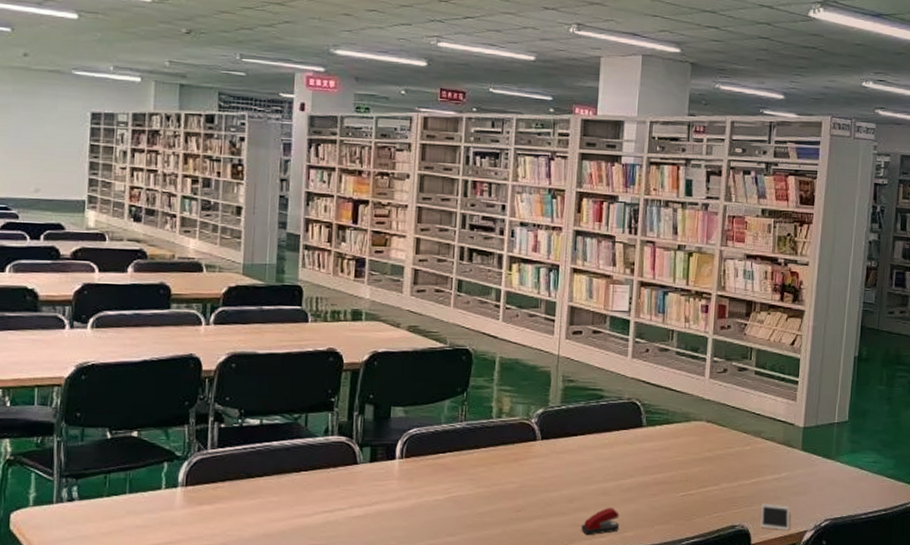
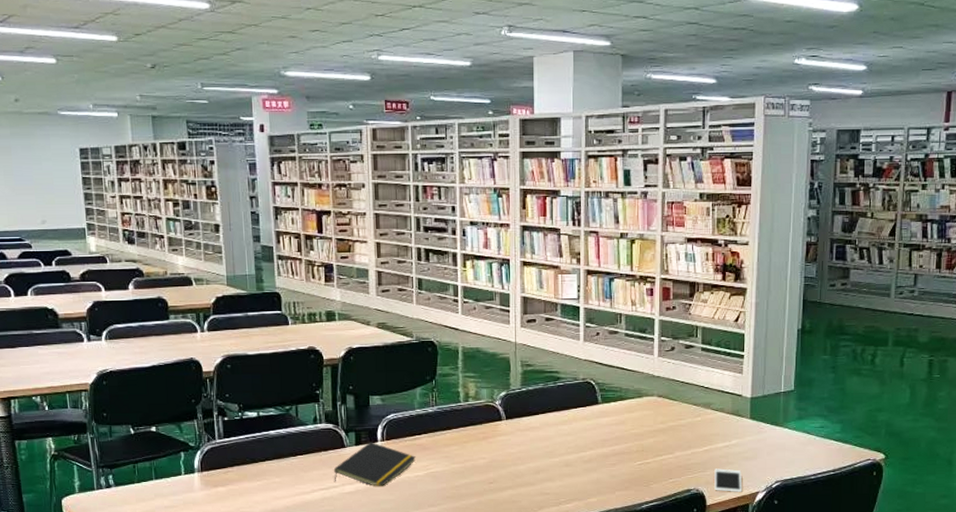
notepad: none [340,459,437,510] -> present [333,442,416,486]
stapler: present [581,508,620,536] -> none [548,477,583,503]

